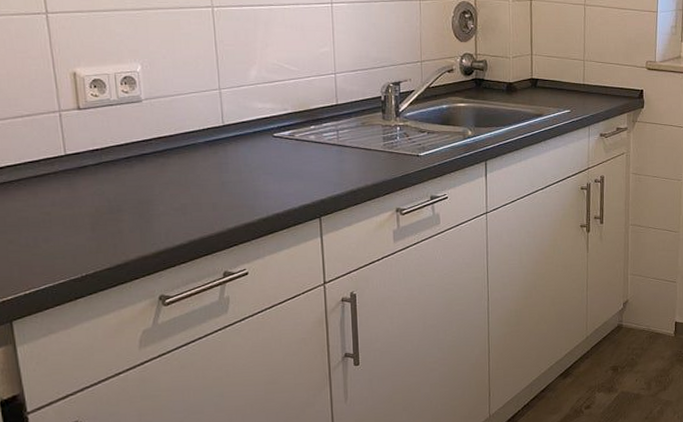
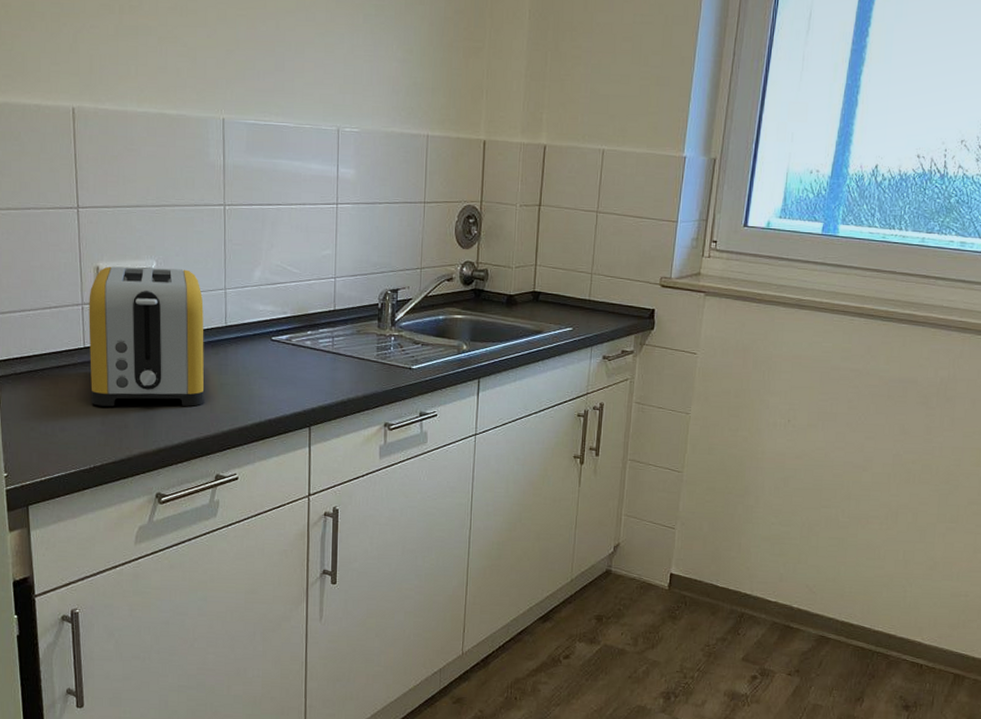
toaster: none [67,71,206,213] -> present [89,266,205,406]

